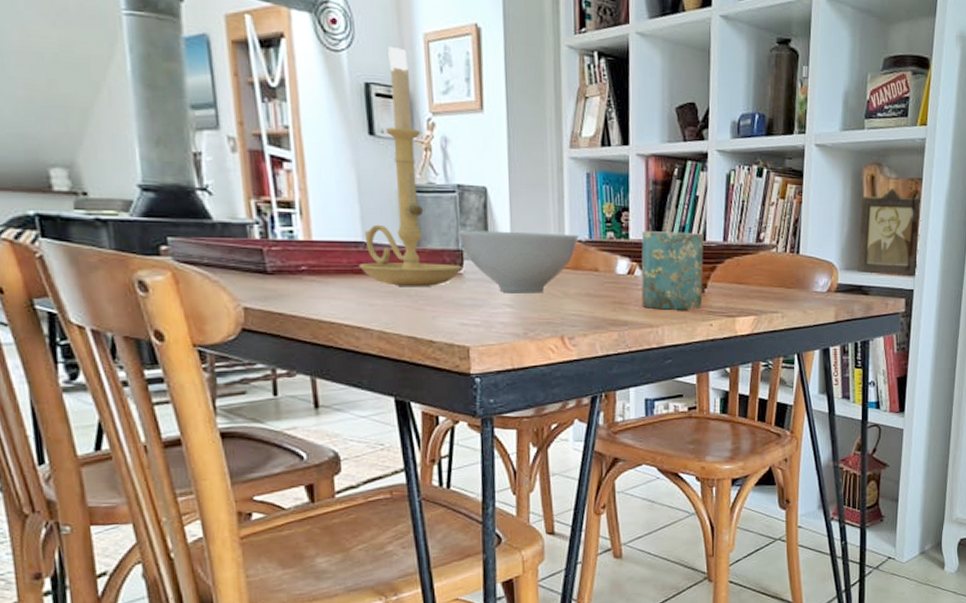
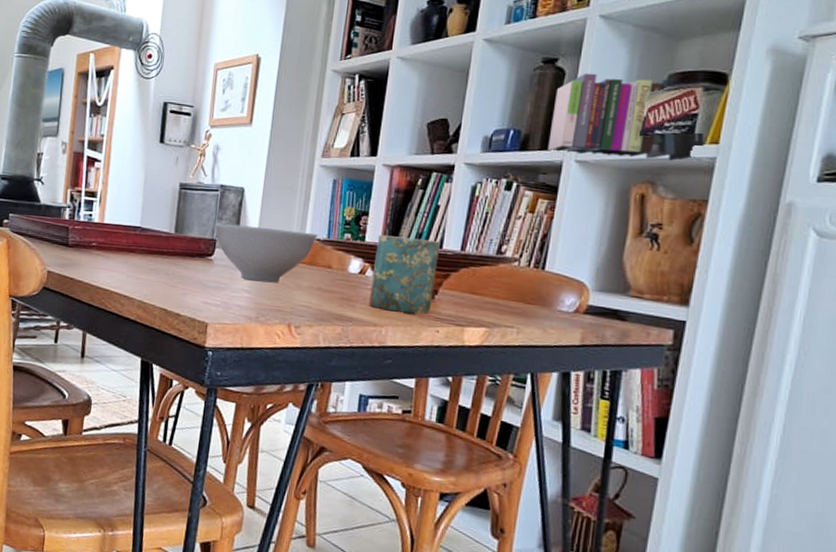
candle holder: present [358,45,462,286] -> none [133,73,213,268]
books: none [790,55,917,142] -> present [547,73,705,161]
photo frame: present [858,189,922,276] -> none [614,209,707,306]

